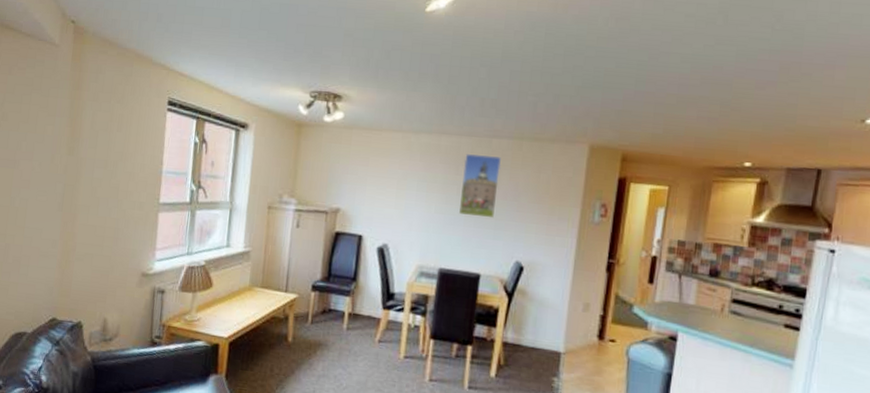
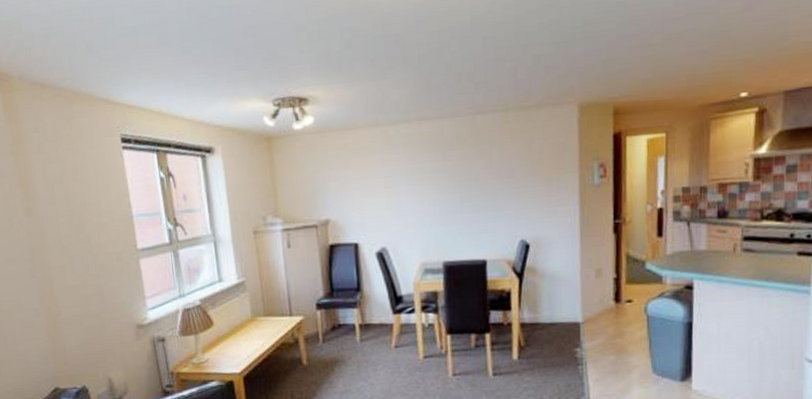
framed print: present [458,154,502,219] -> none [449,134,491,203]

